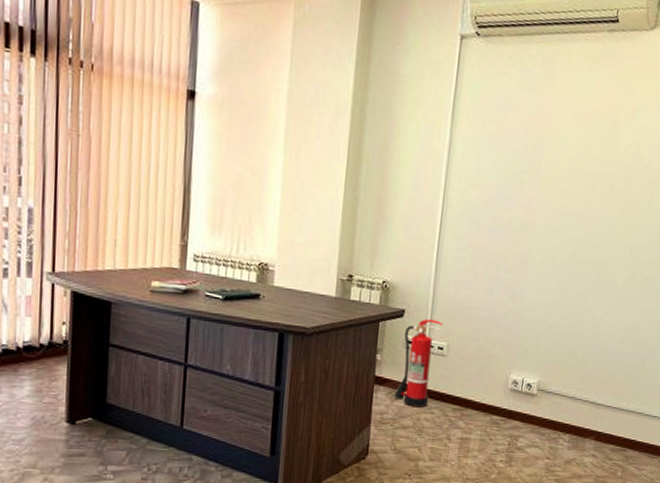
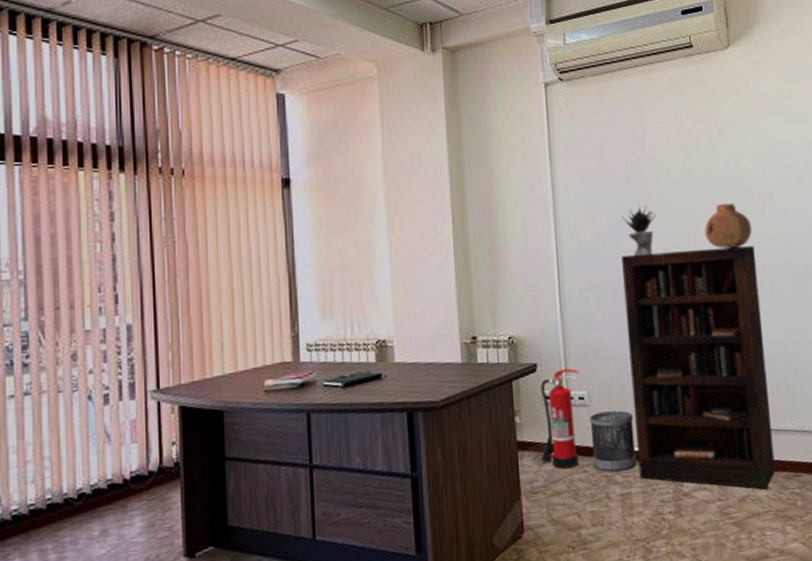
wastebasket: none [440,363,485,419] -> present [590,410,637,472]
bookcase: none [480,223,633,457] -> present [622,246,776,490]
potted plant: none [511,176,545,227] -> present [622,205,656,256]
vase: none [588,189,635,235] -> present [705,204,752,249]

